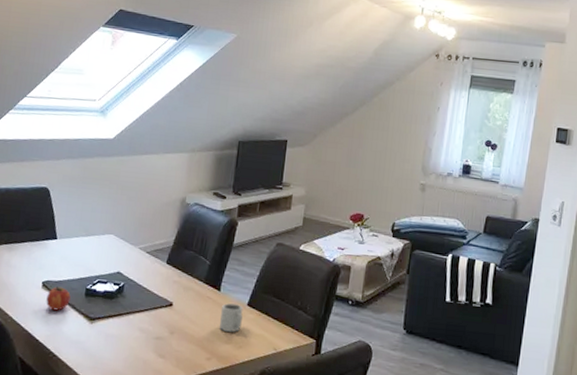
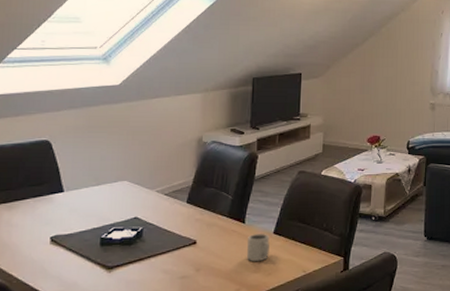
fruit: present [46,286,71,311] -> none [56,240,84,265]

